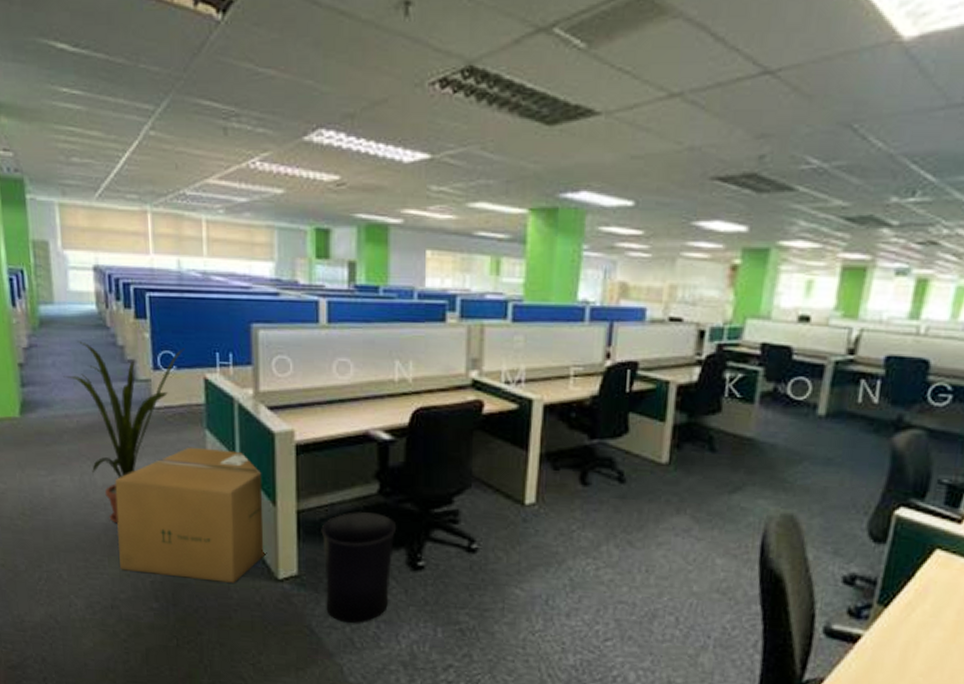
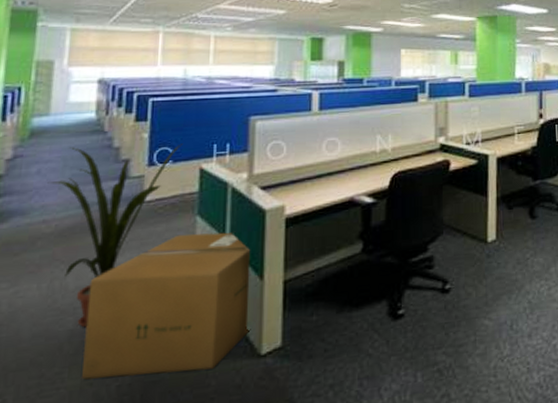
waste bin: present [321,511,397,623] -> none [307,271,379,388]

